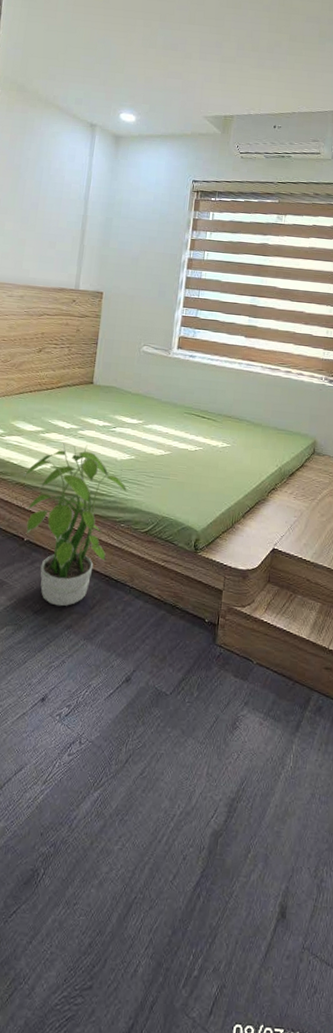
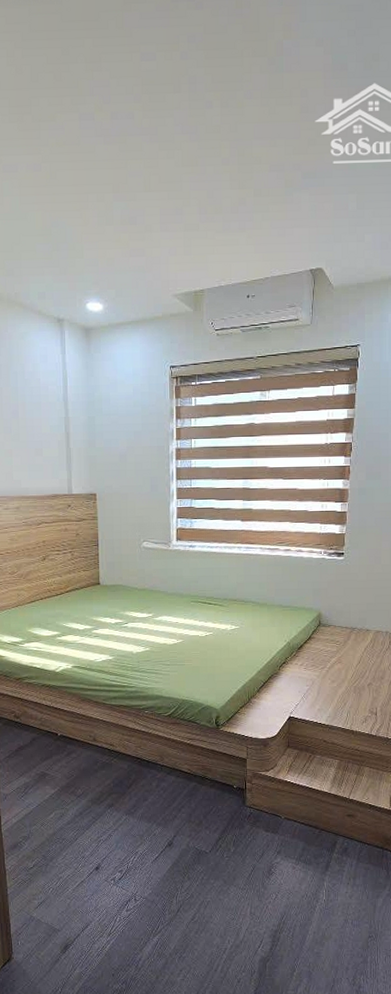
potted plant: present [23,443,127,607] -> none [48,642,147,789]

